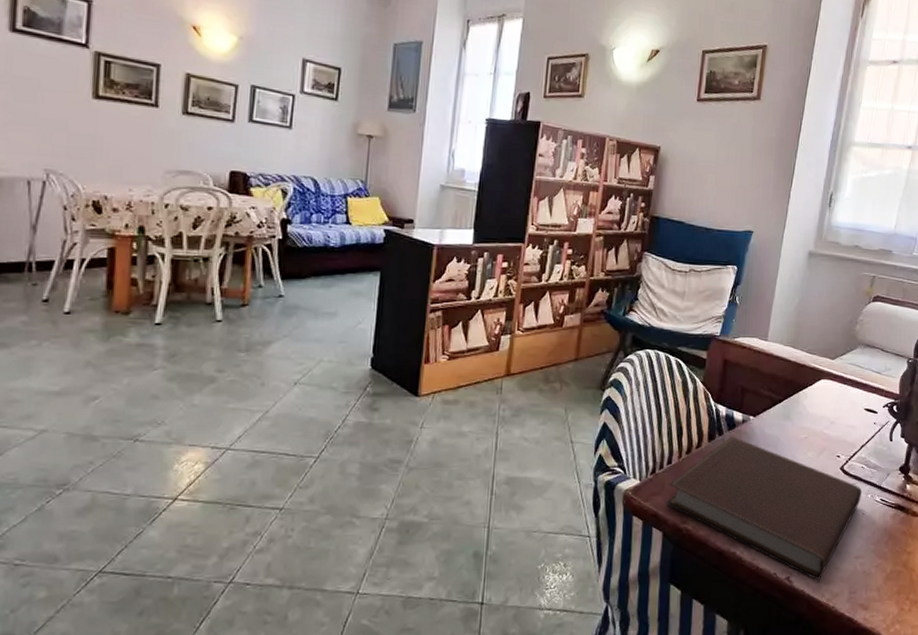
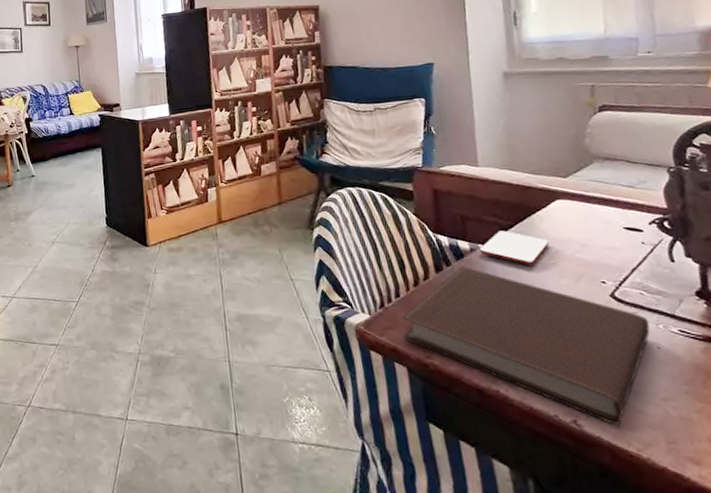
smartphone: none [749,404,807,438] -> present [479,230,550,265]

